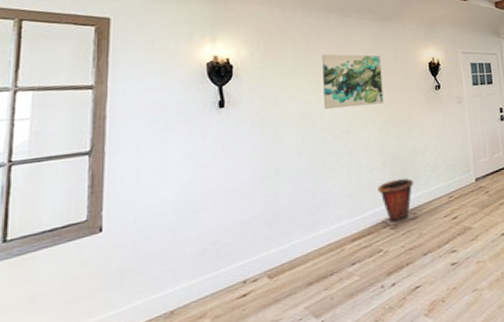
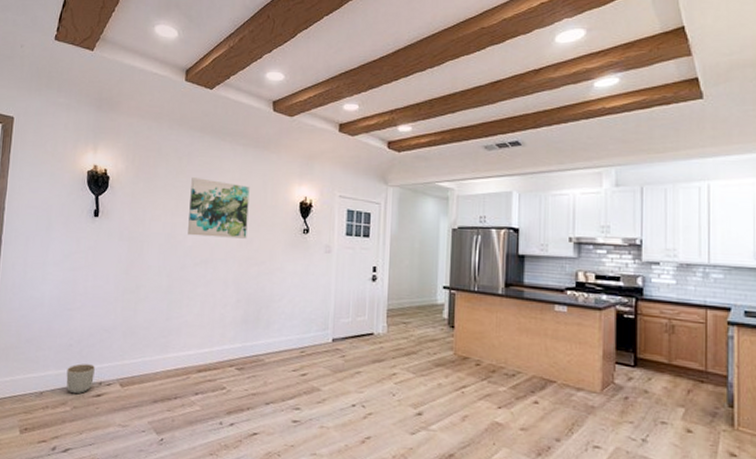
planter: none [202,264,237,302] -> present [66,364,95,394]
waste bin: present [377,178,417,227] -> none [229,320,266,367]

